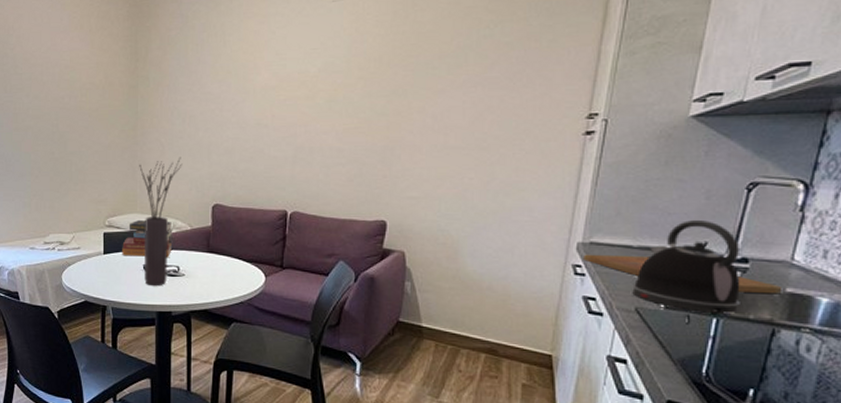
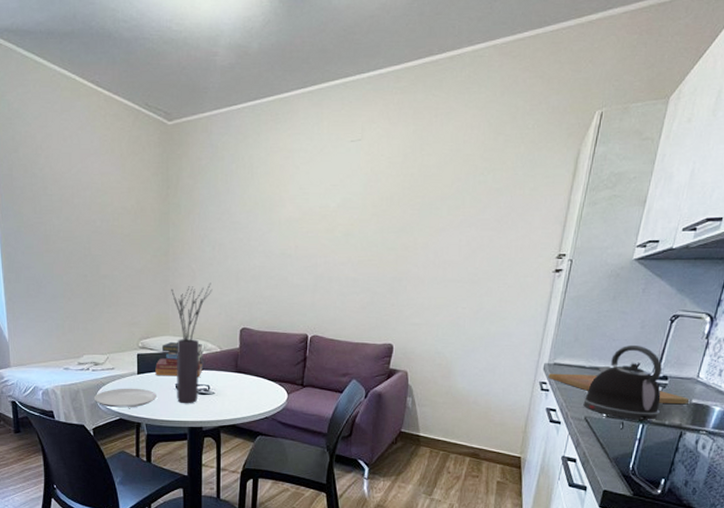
plate: none [59,268,123,290] -> present [93,388,156,408]

